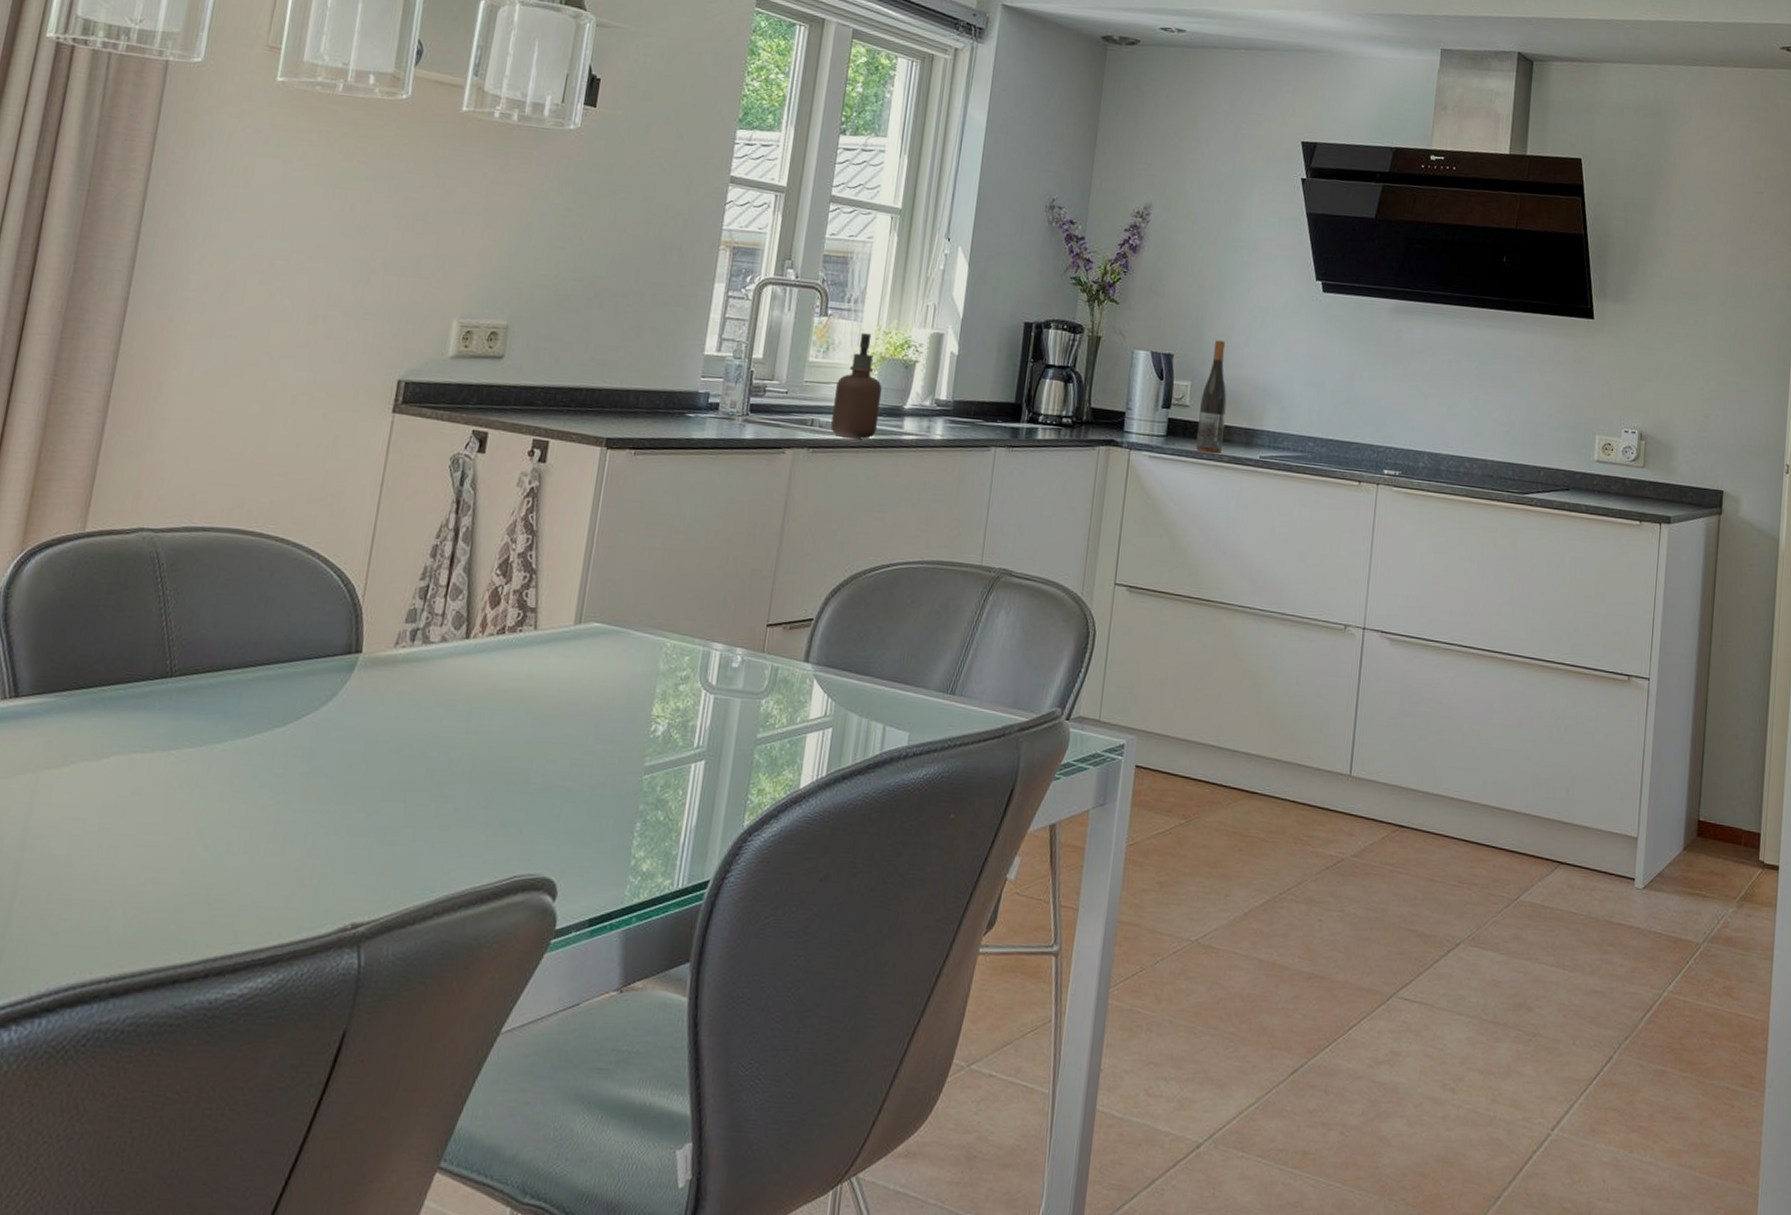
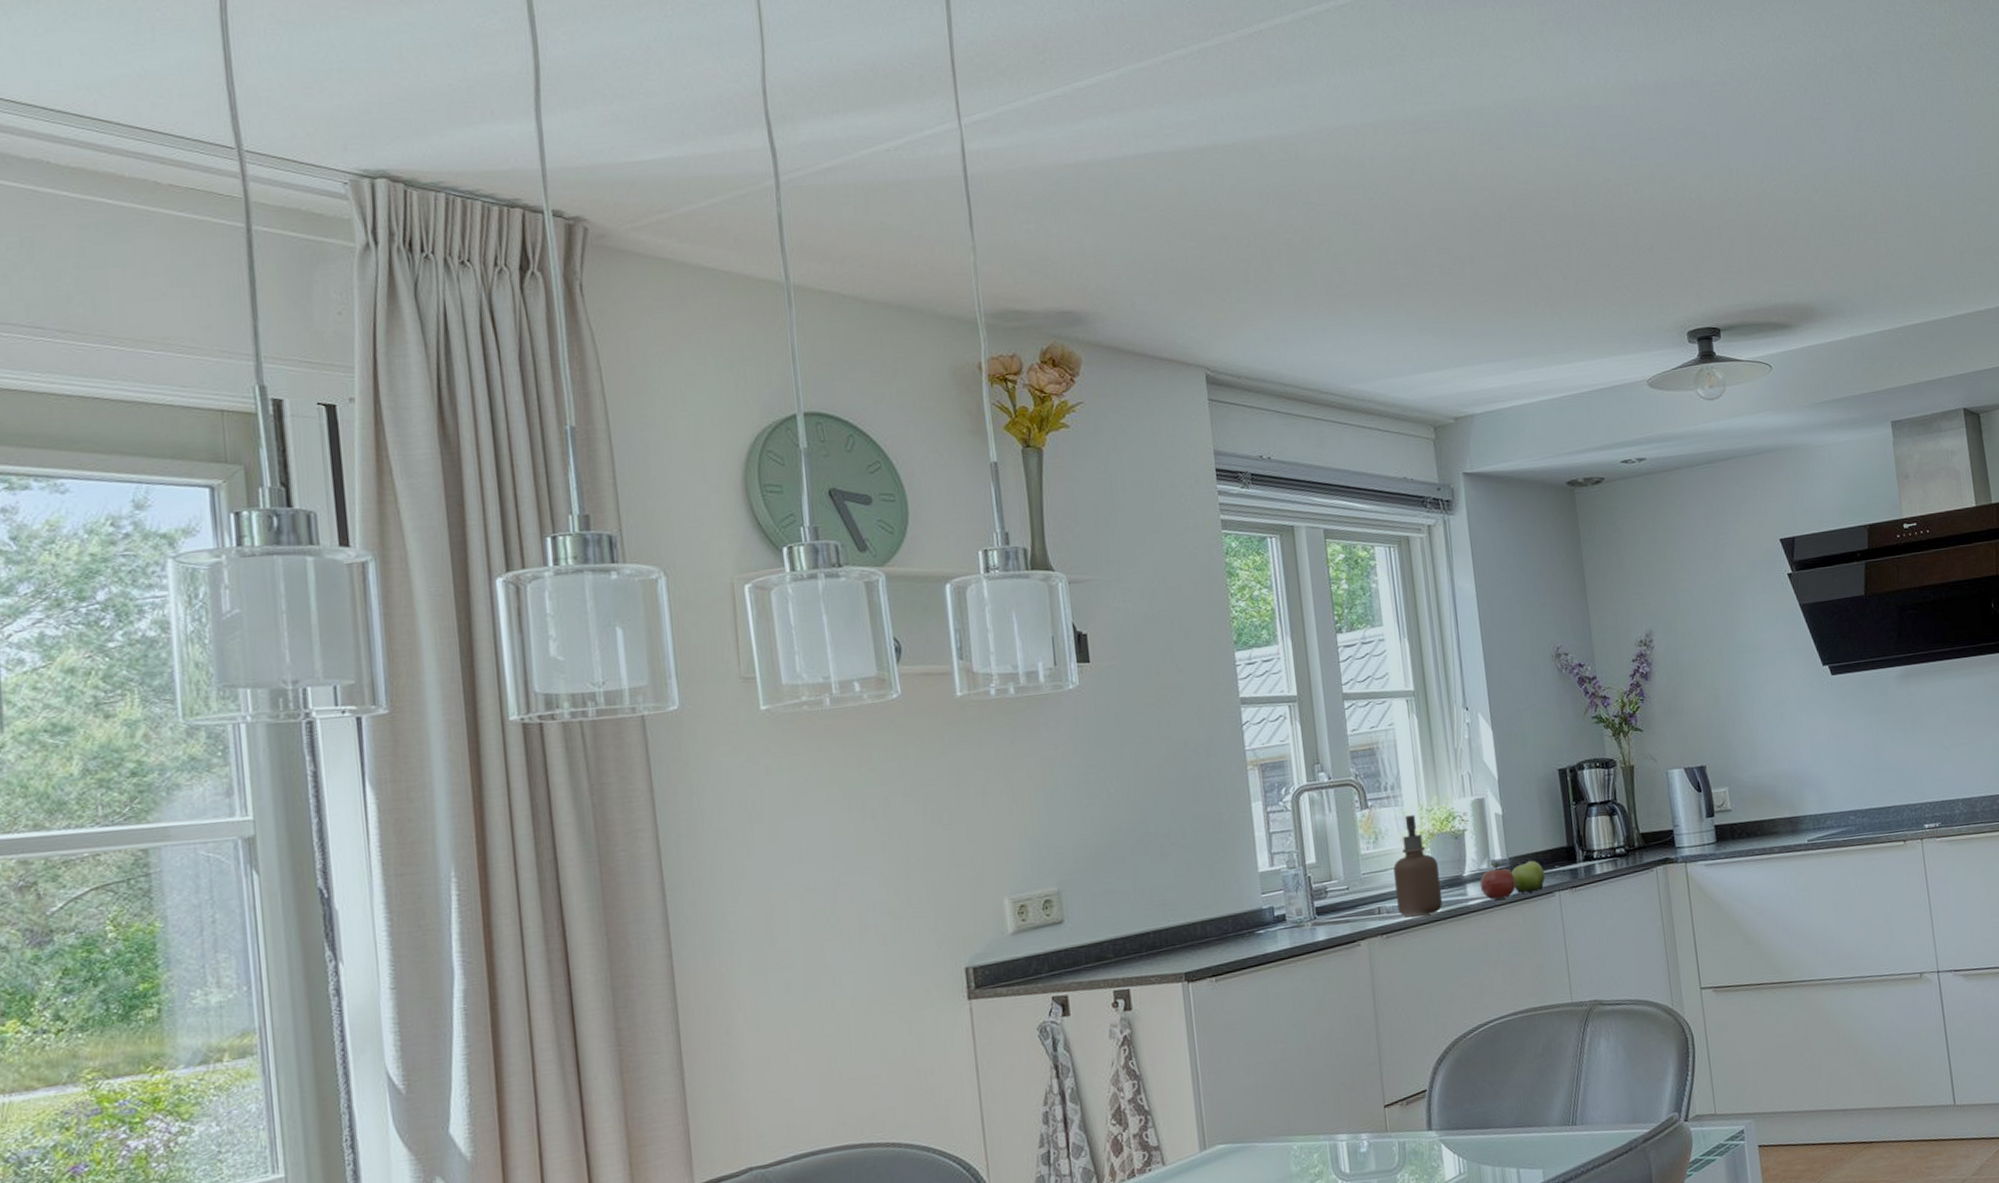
fruit: none [917,401,956,442] -> present [1479,862,1517,900]
fruit: none [951,407,986,442] -> present [1511,860,1545,894]
wine bottle: present [1196,339,1227,454] -> none [1740,741,1772,850]

